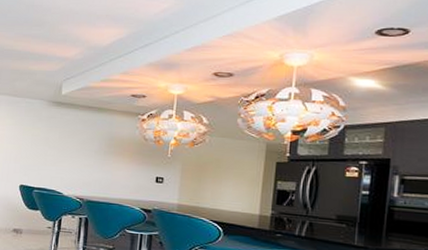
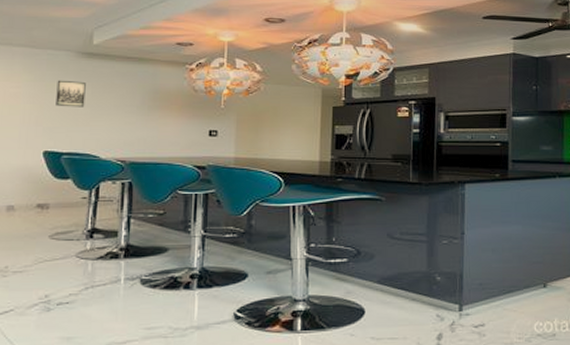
wall art: none [30,124,55,150] -> present [56,80,86,107]

